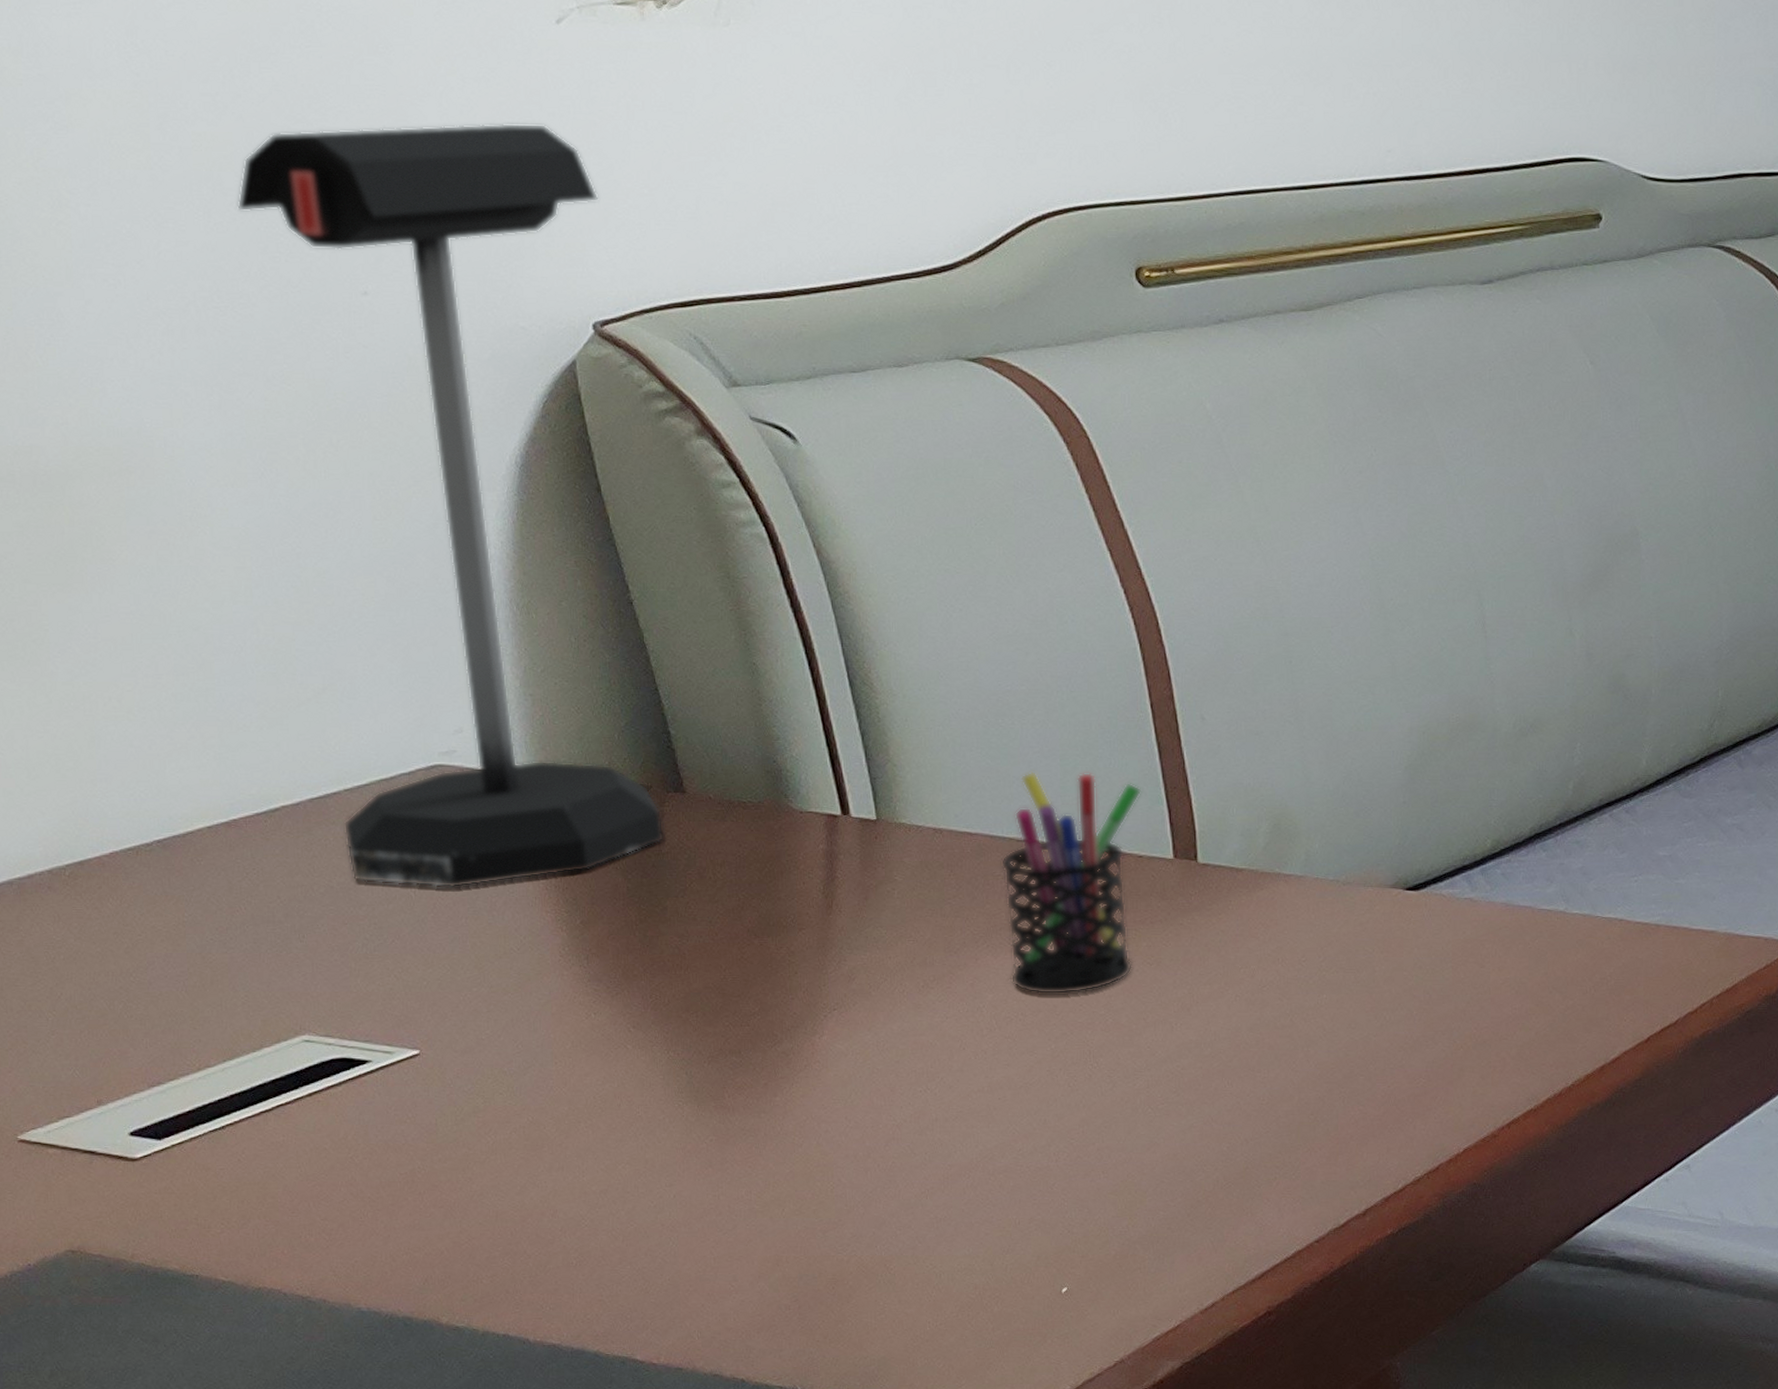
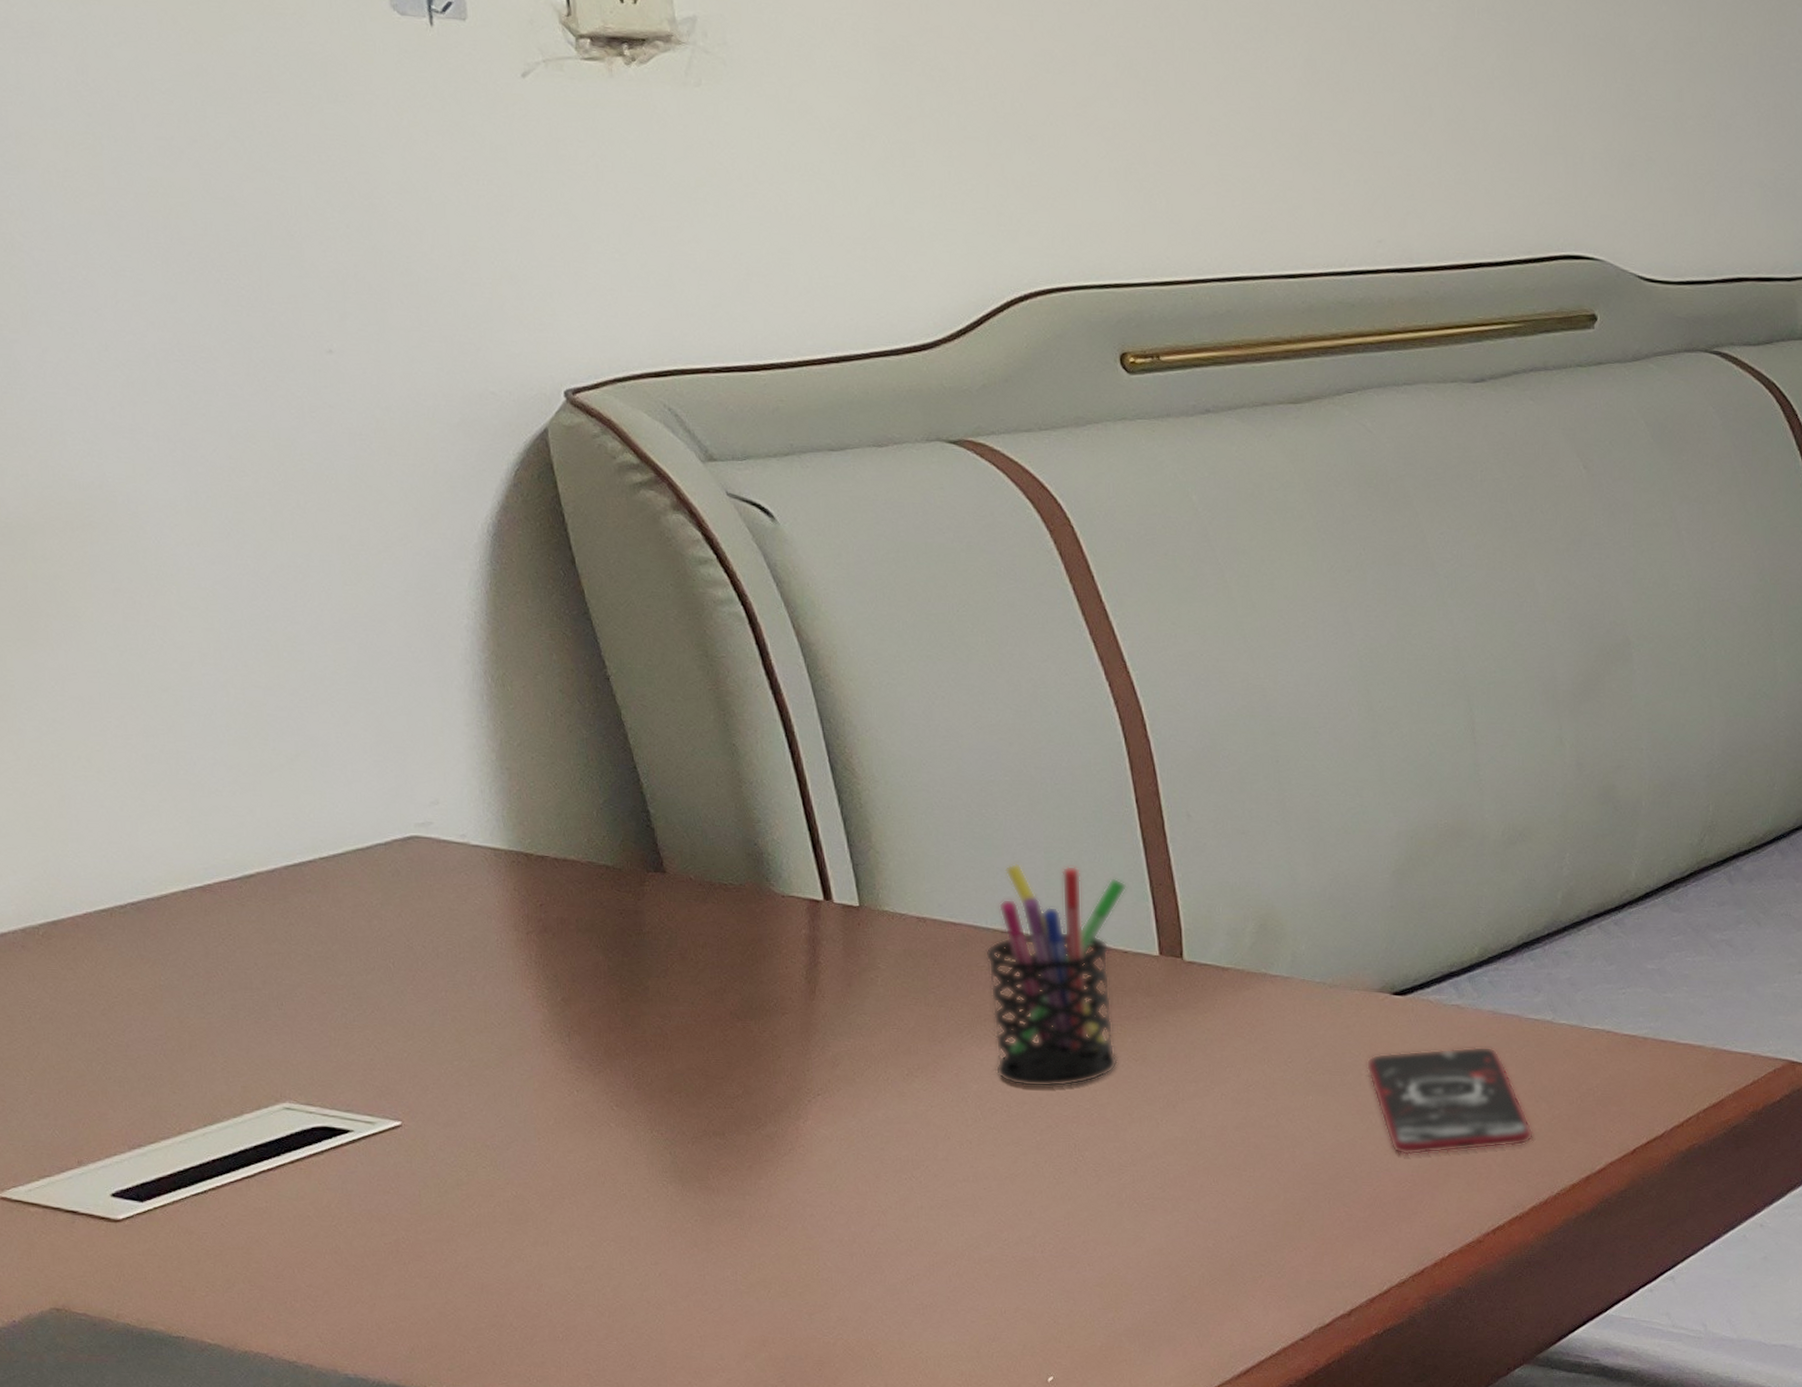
desk lamp: present [237,123,664,888] -> none [196,179,645,961]
smartphone: none [1379,939,1547,1052] -> present [1366,1046,1533,1156]

